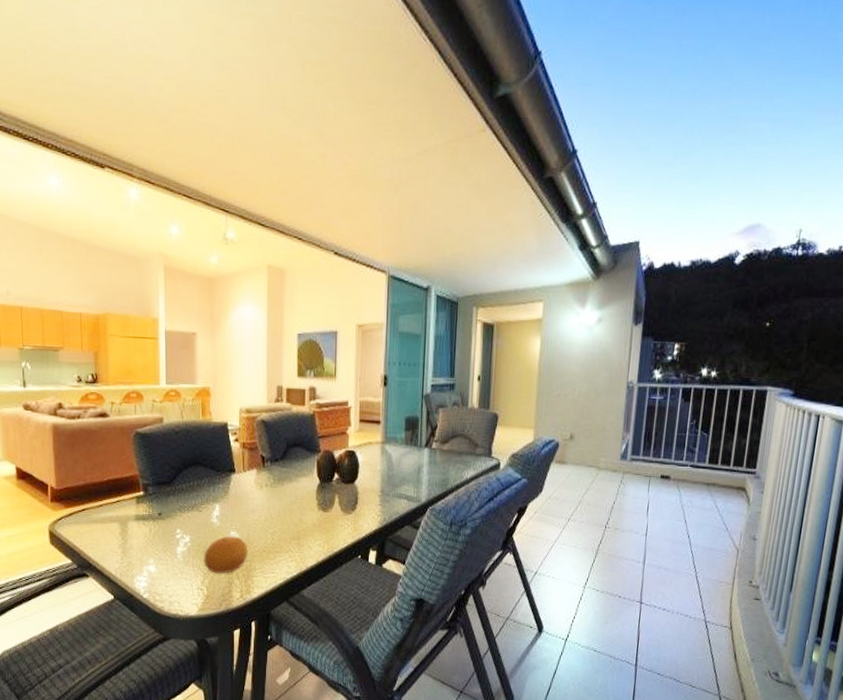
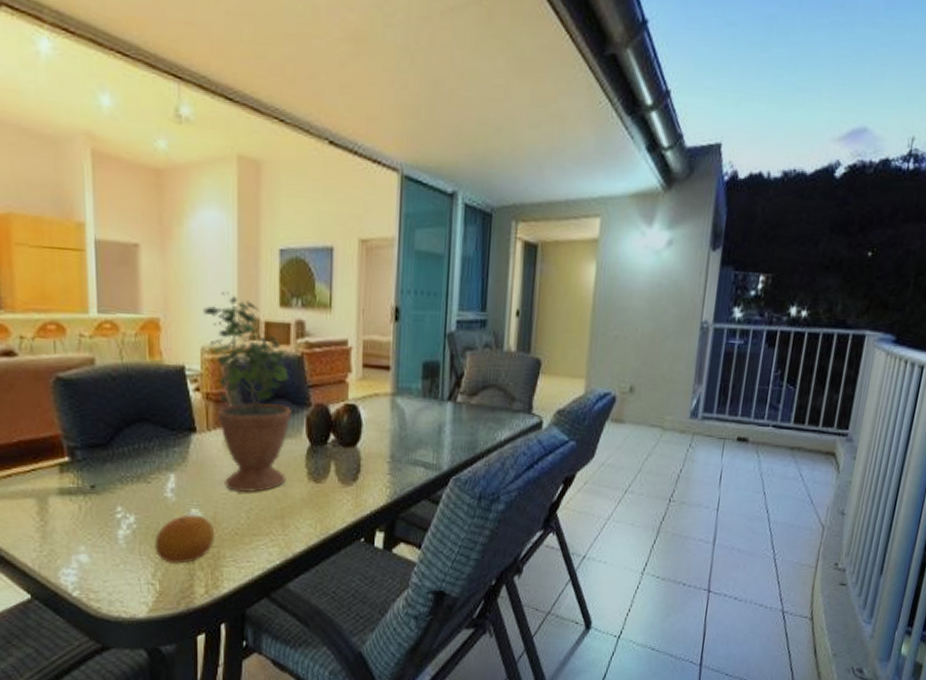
potted plant: none [241,367,306,520] -> present [202,292,291,493]

